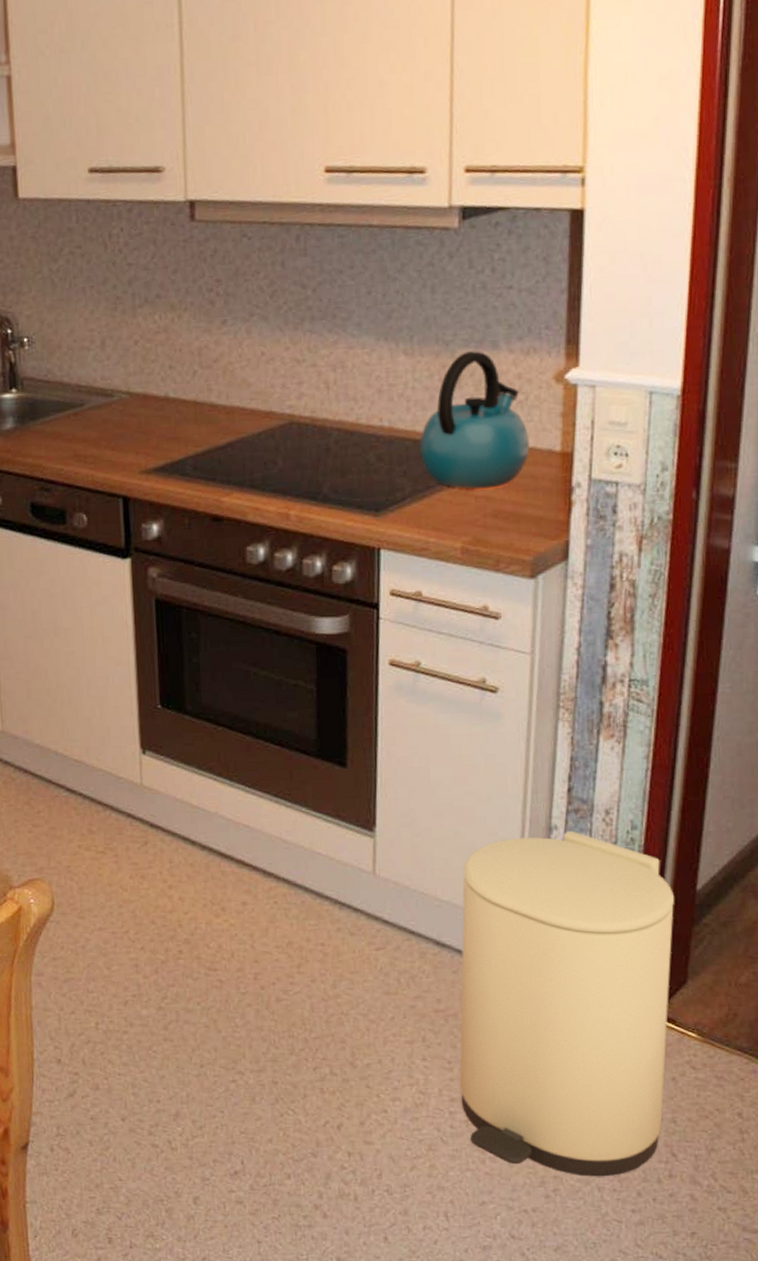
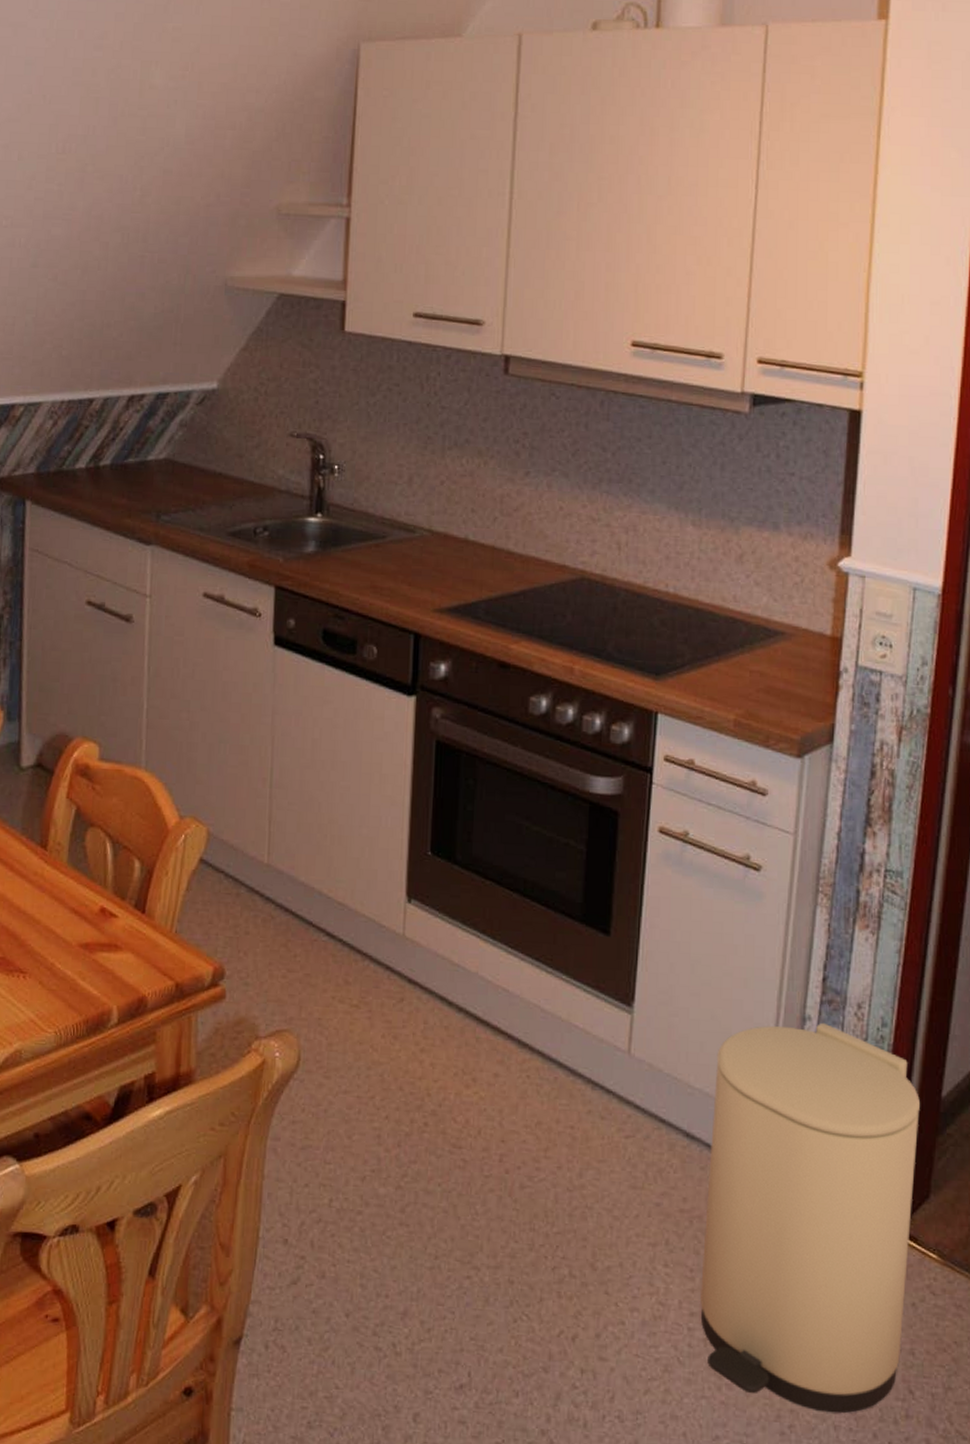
kettle: present [419,351,530,490] -> none [701,529,804,664]

